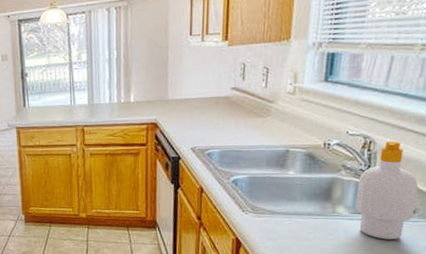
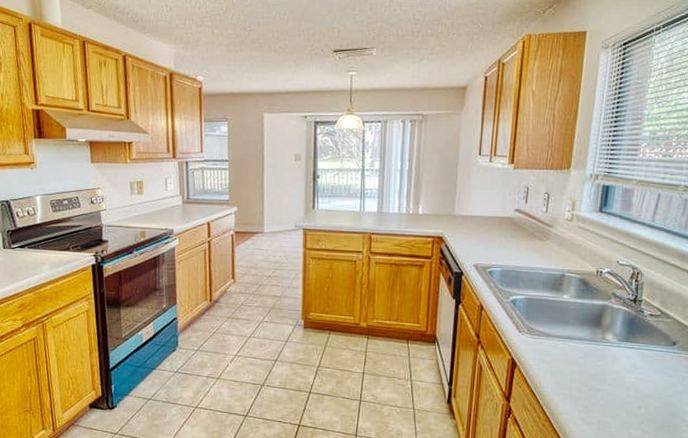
soap bottle: present [355,140,419,239] -> none [622,273,679,369]

